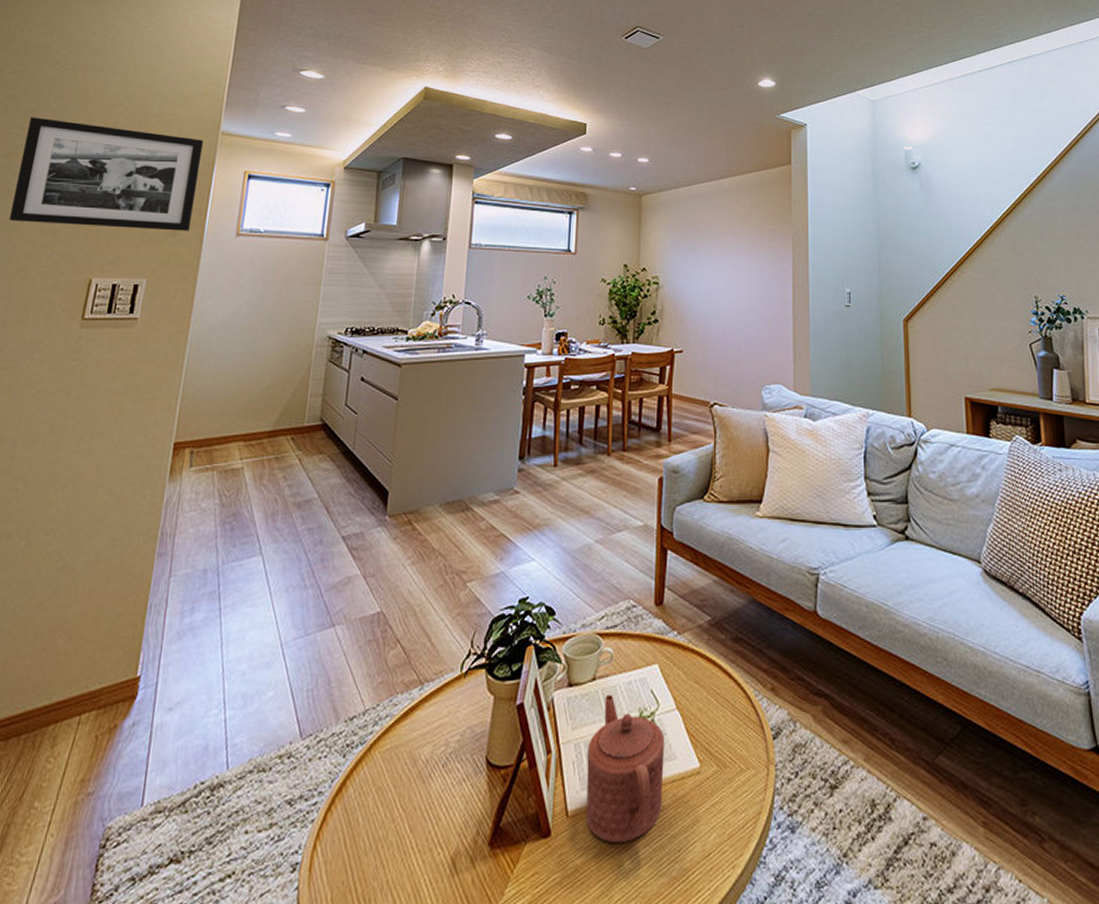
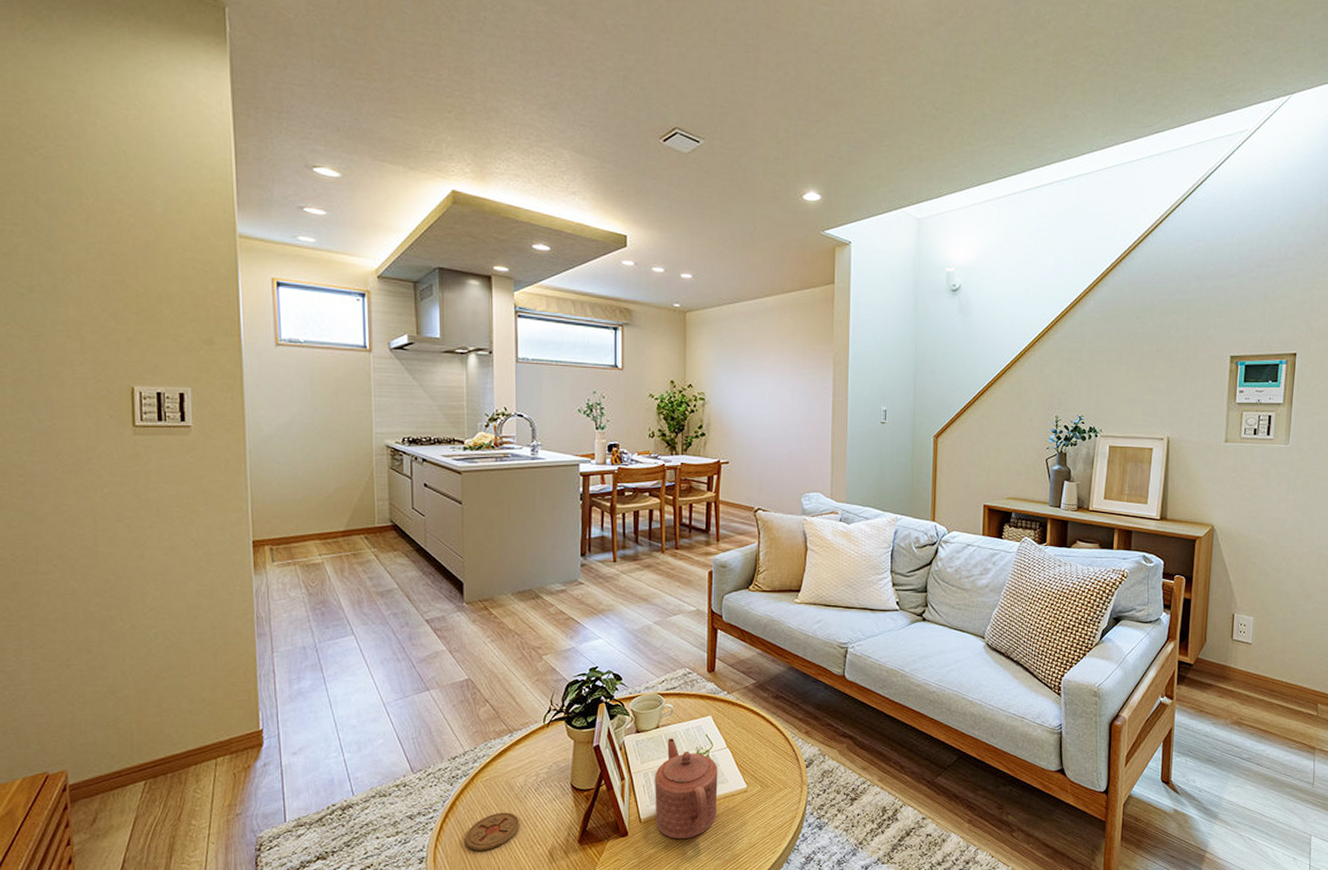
picture frame: present [10,117,204,231] -> none [21,212,226,340]
coaster: none [350,798,420,855] -> present [464,813,520,851]

